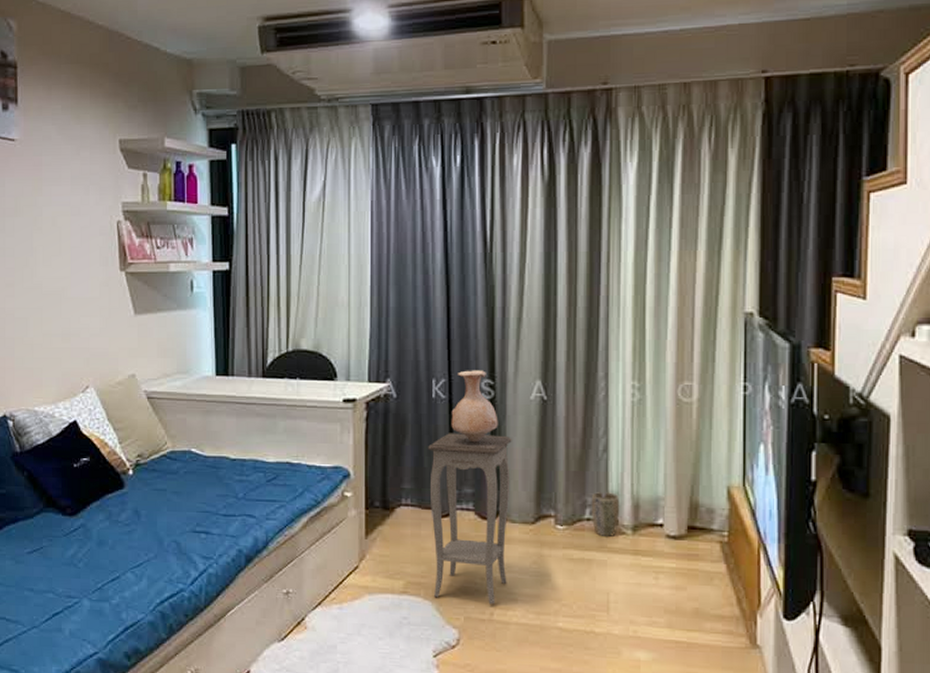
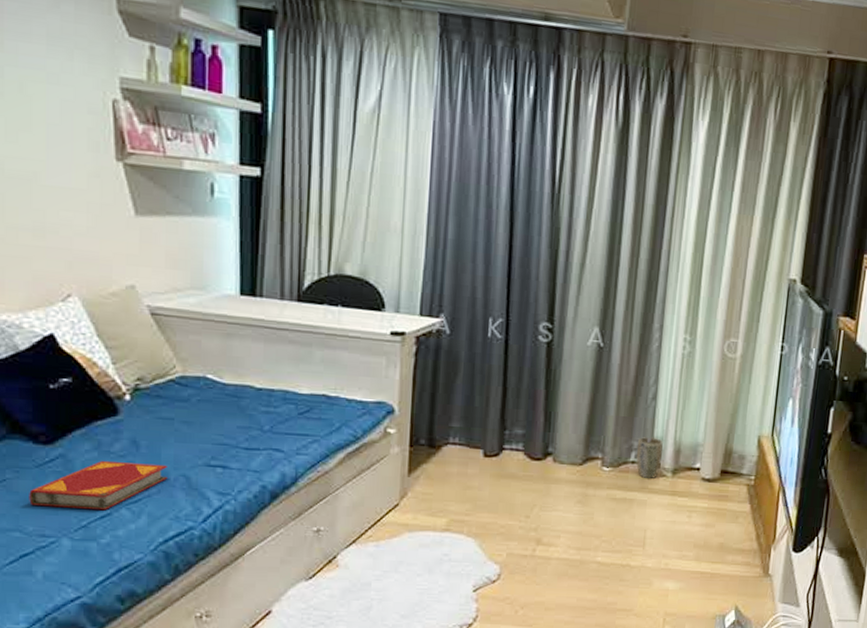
hardback book: none [59,529,162,574] -> present [29,460,167,511]
accent table: present [427,433,512,605] -> none [478,373,566,541]
vase: present [451,370,498,443] -> none [505,311,554,385]

